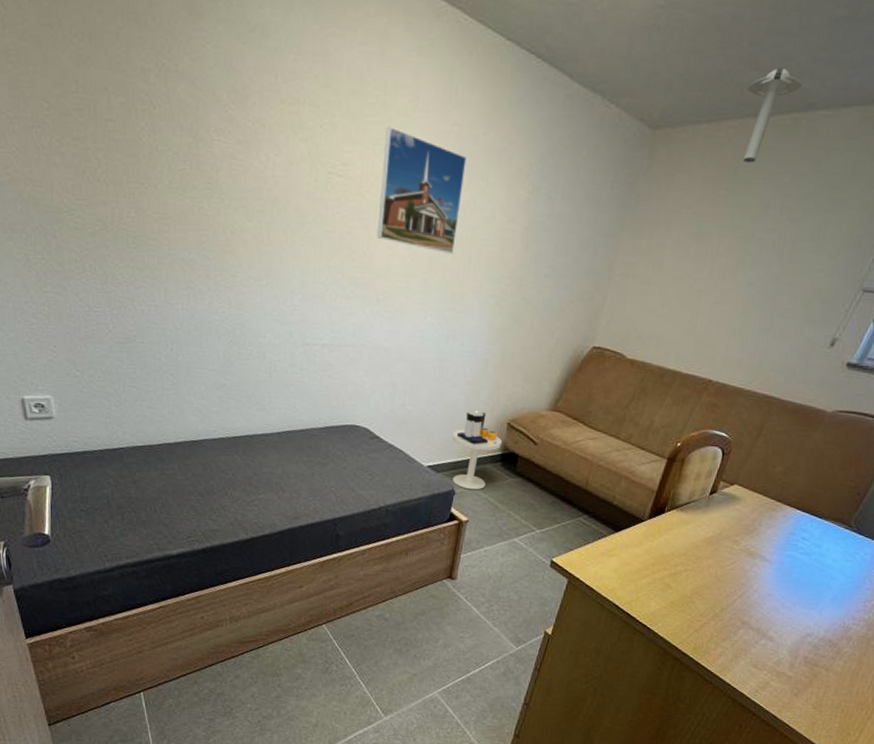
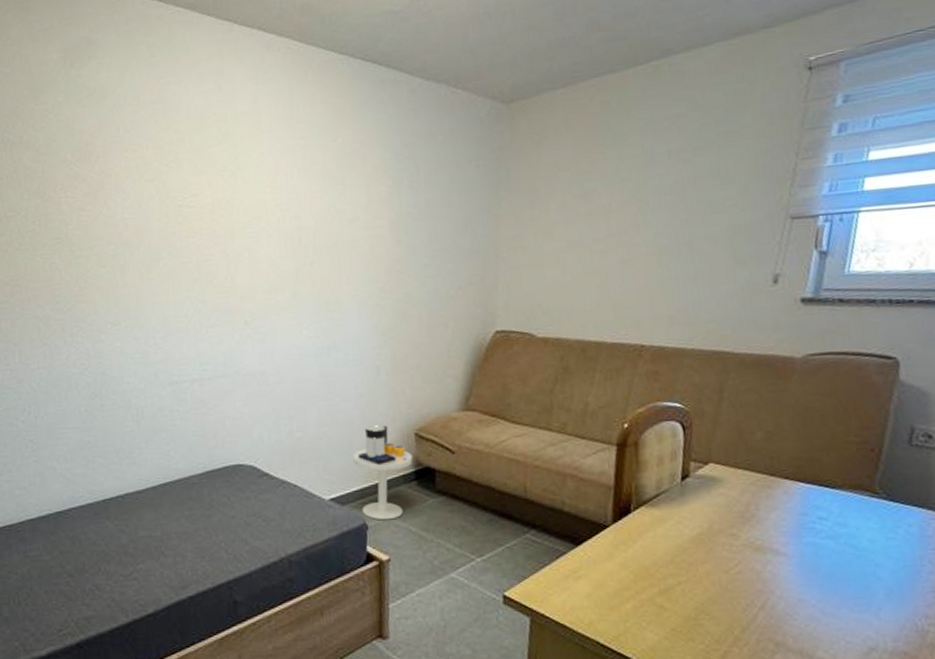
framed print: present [376,126,467,254] -> none [232,152,321,263]
ceiling light: present [742,67,802,163] -> none [596,24,653,117]

